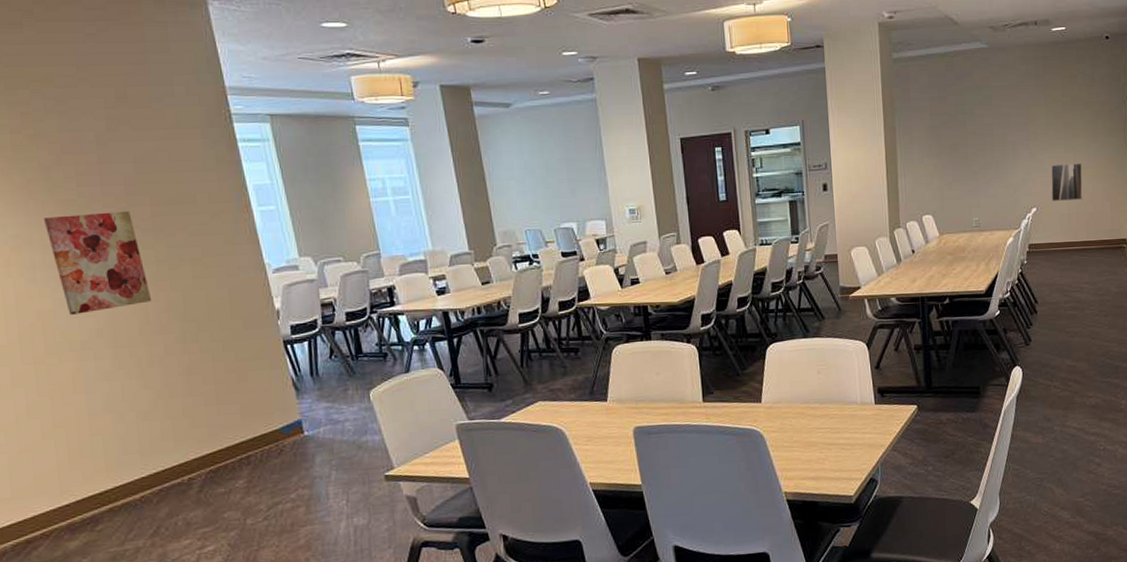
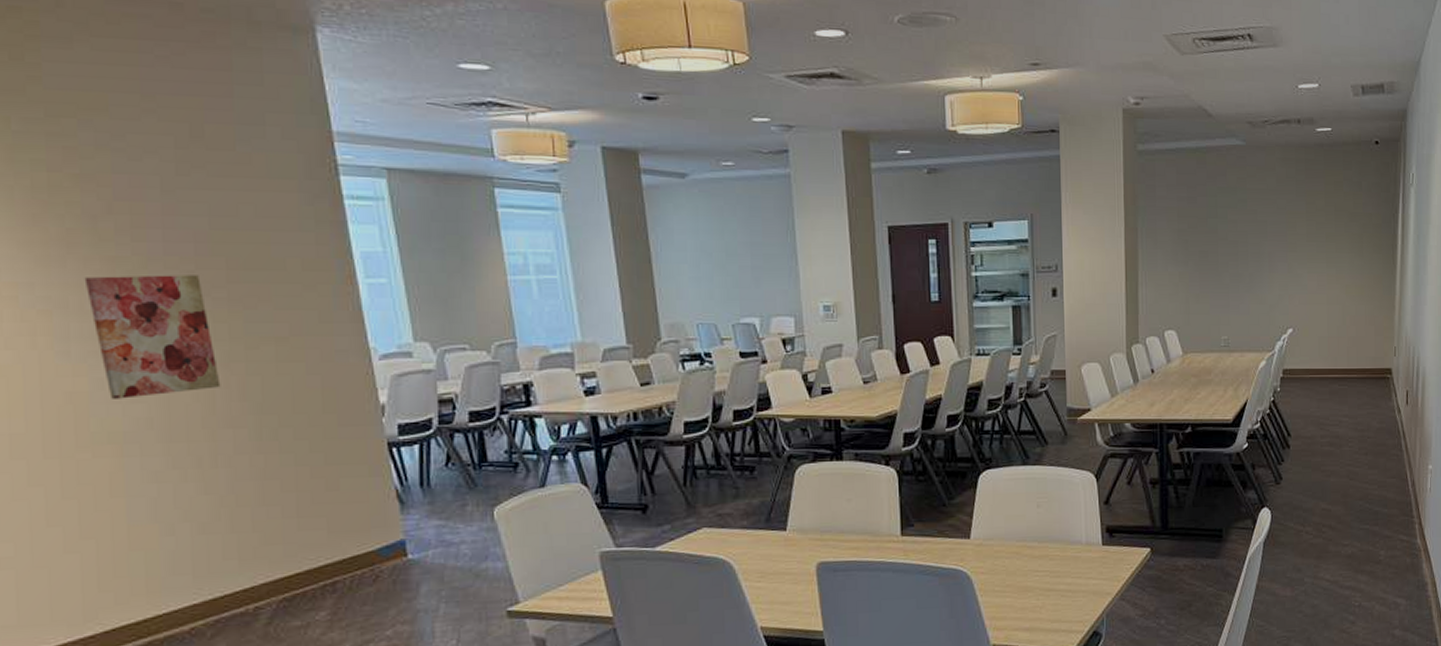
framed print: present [1051,163,1083,201] -> none [1310,280,1345,322]

